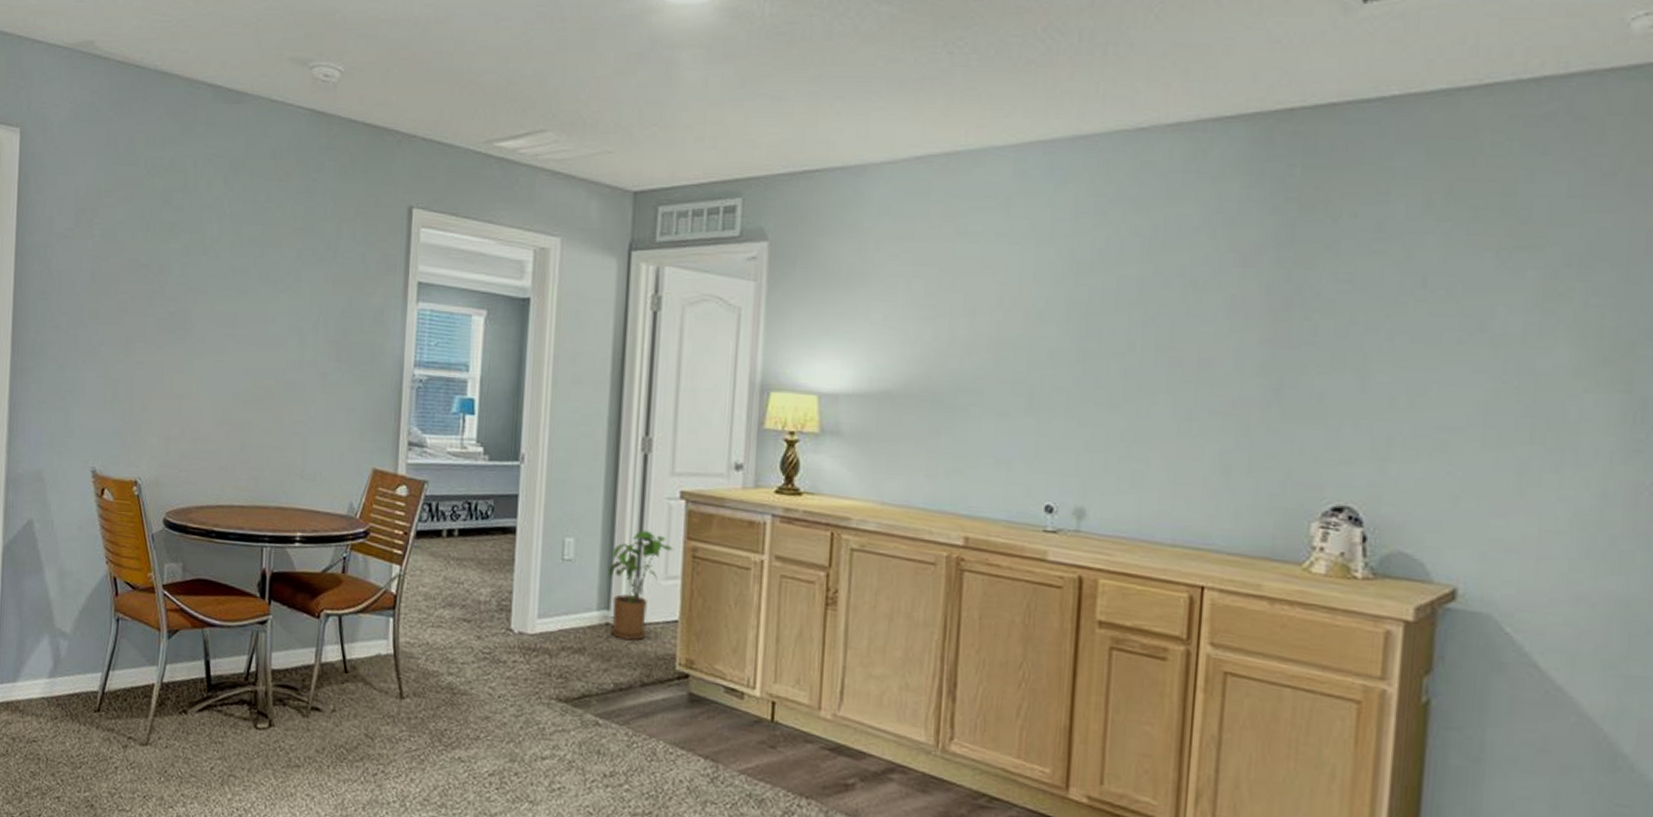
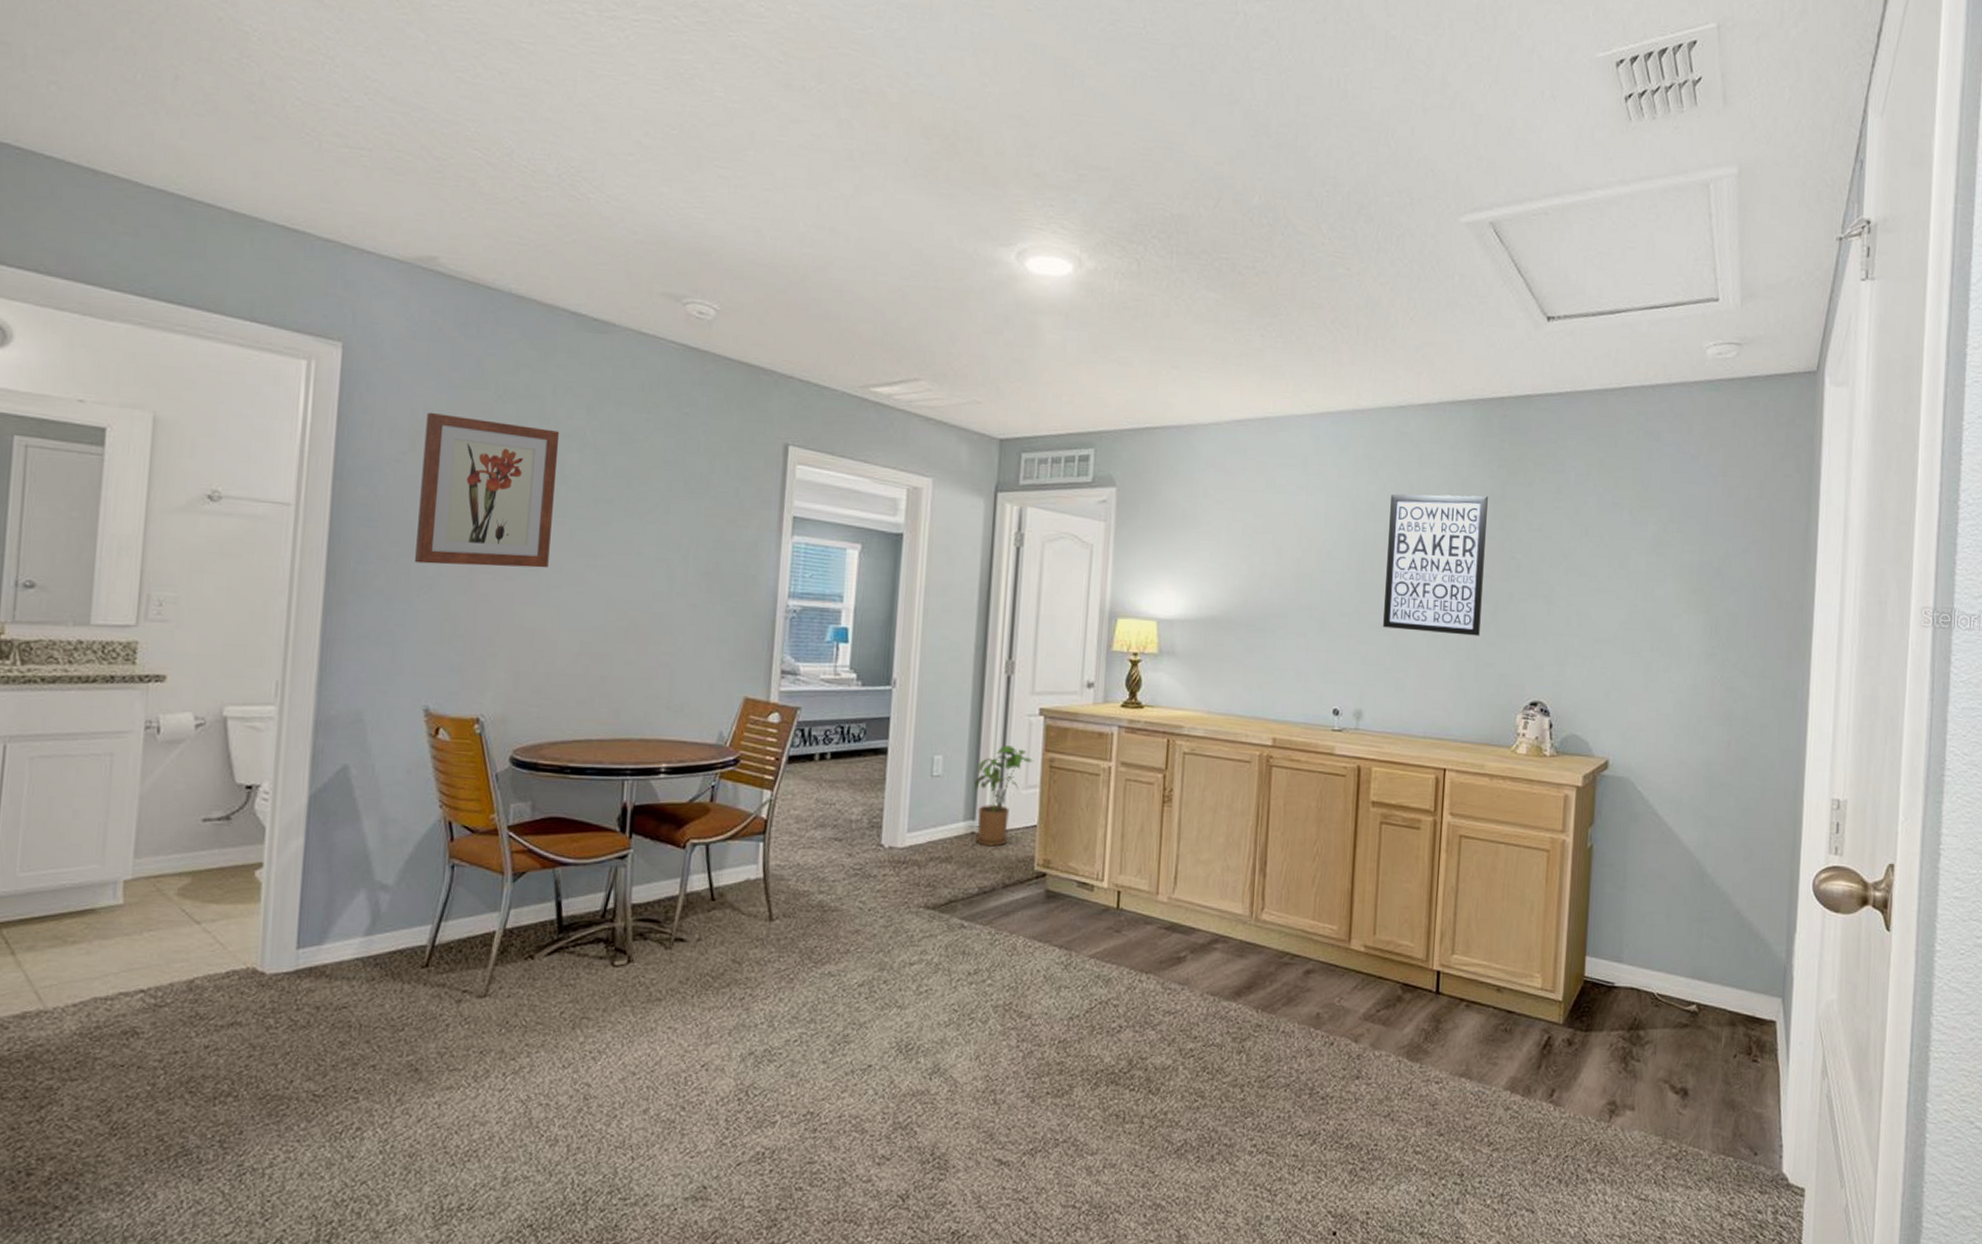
wall art: none [82,190,201,337] -> present [415,413,560,568]
wall art: none [1115,237,1269,420] -> present [1383,494,1488,636]

